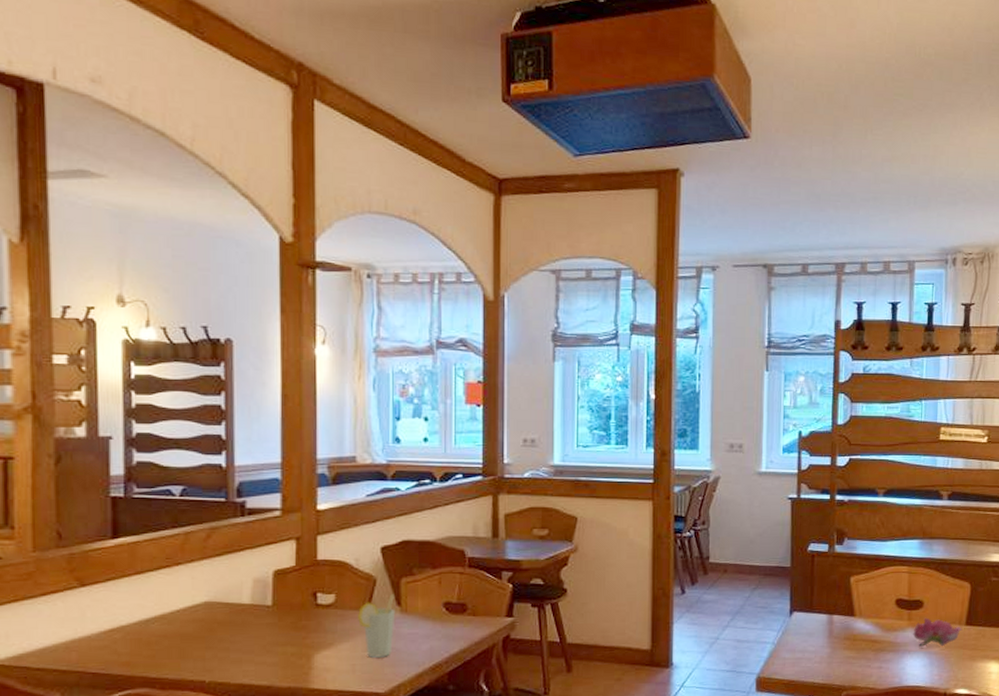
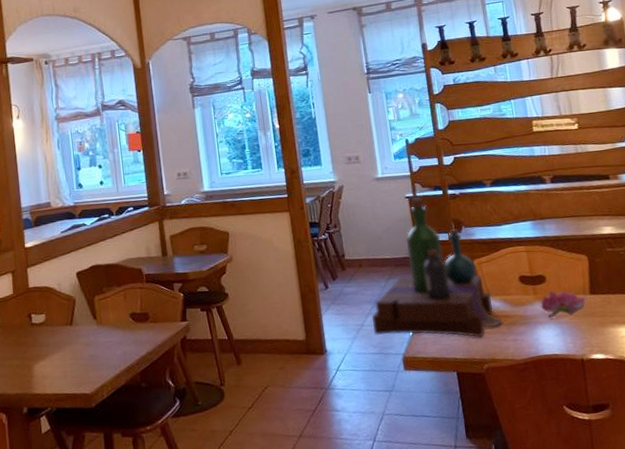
cup: present [358,594,396,658] -> none [64,310,93,365]
bottle: none [729,500,870,662] -> present [372,197,503,338]

